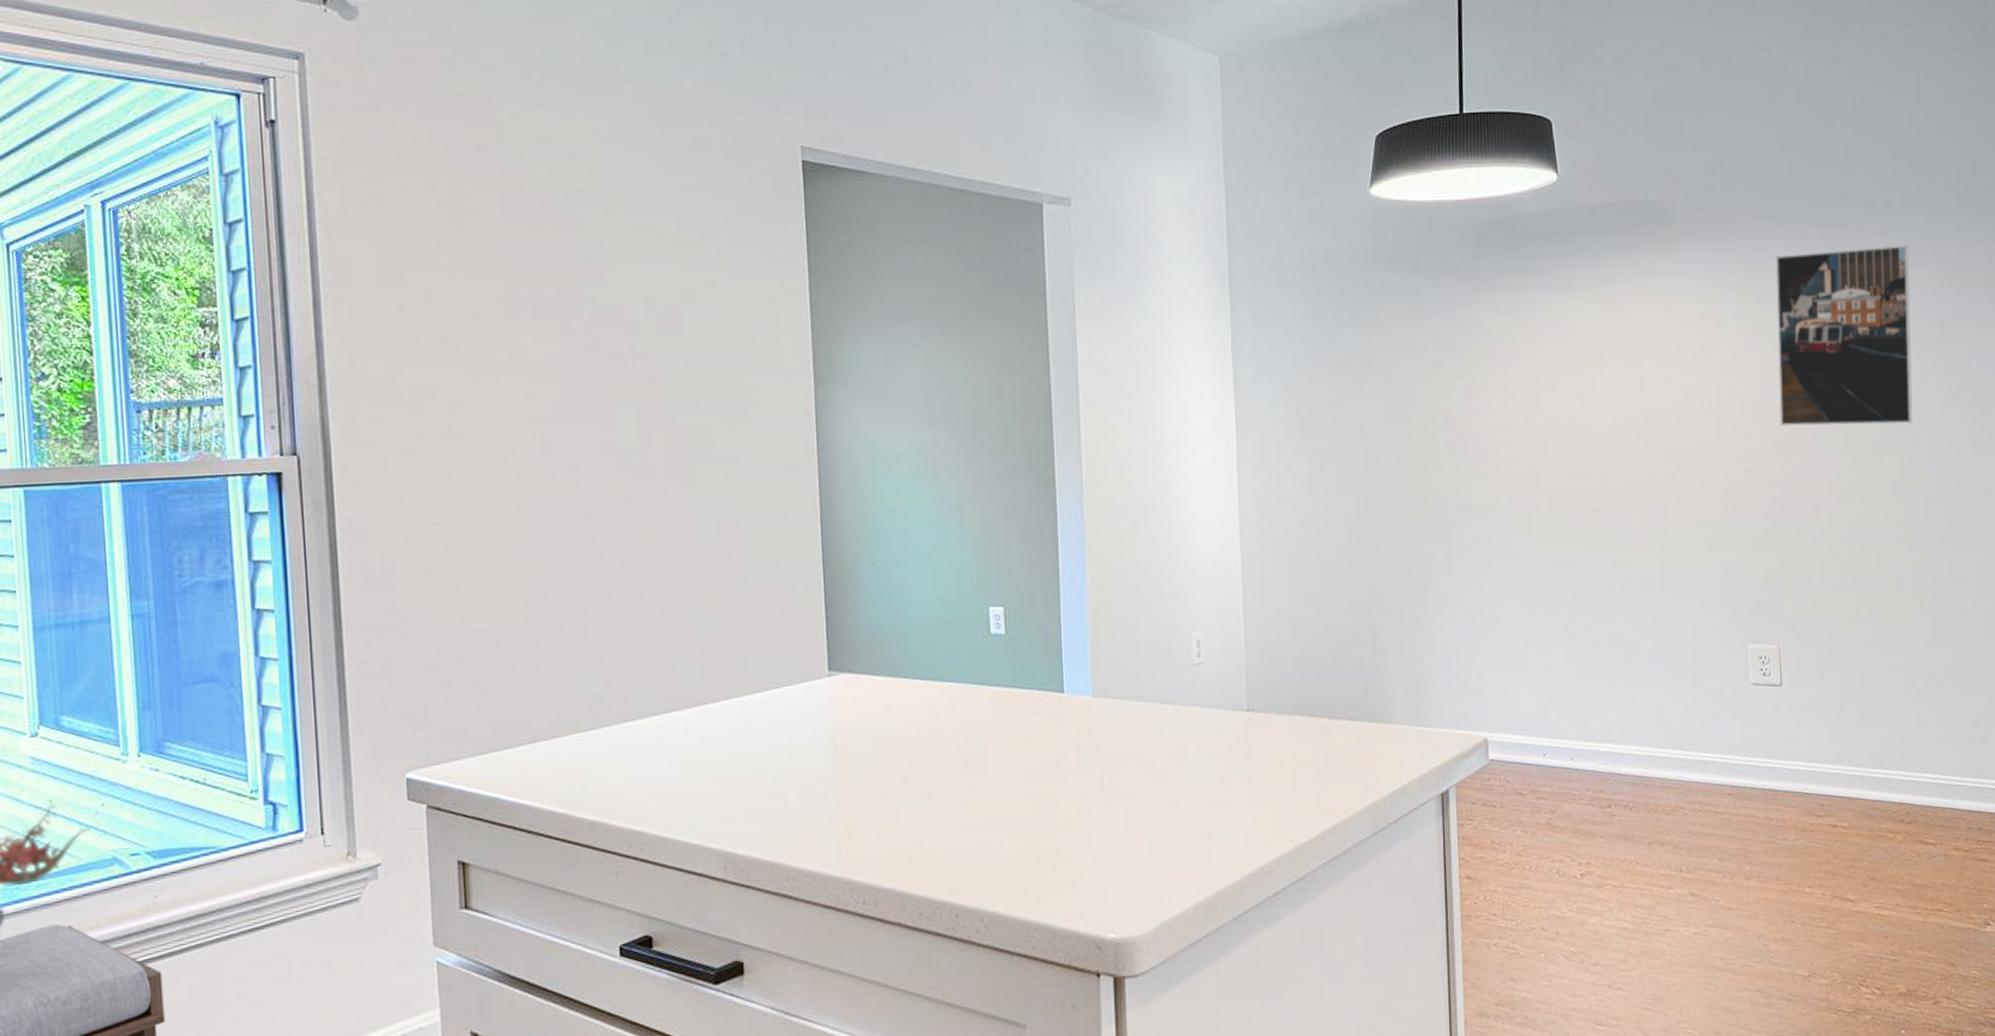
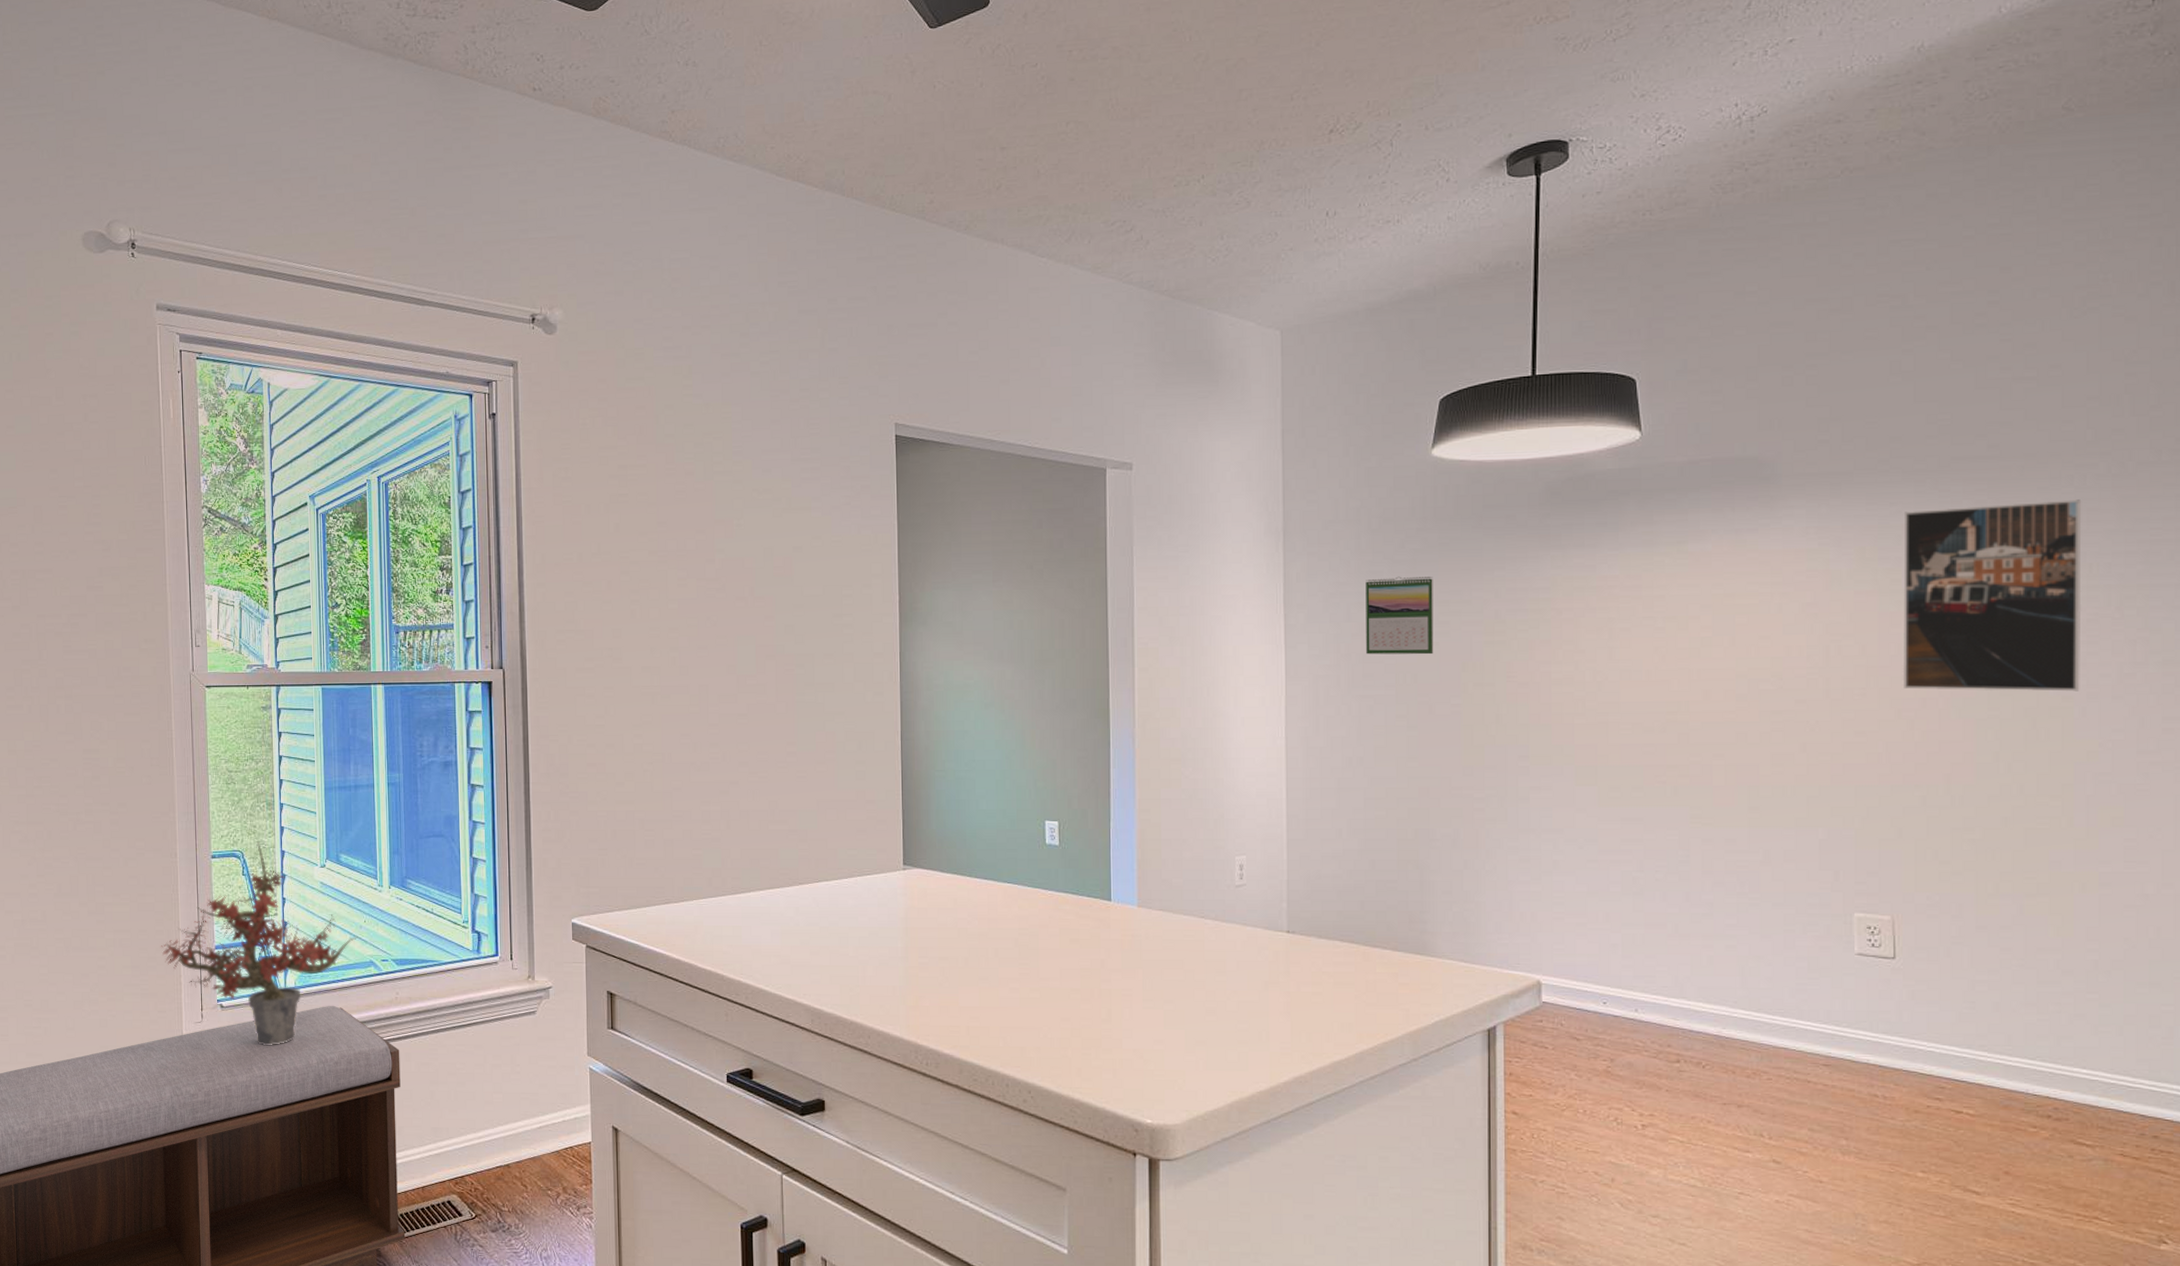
calendar: none [1311,322,1379,407] -> present [1366,576,1434,655]

